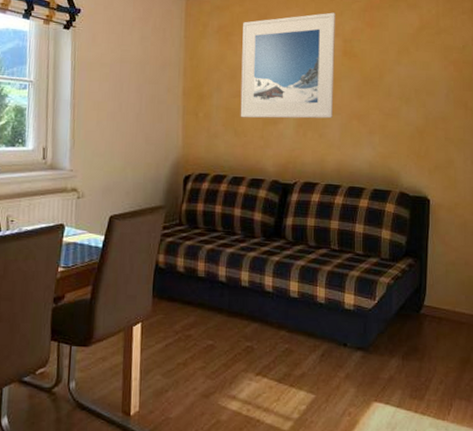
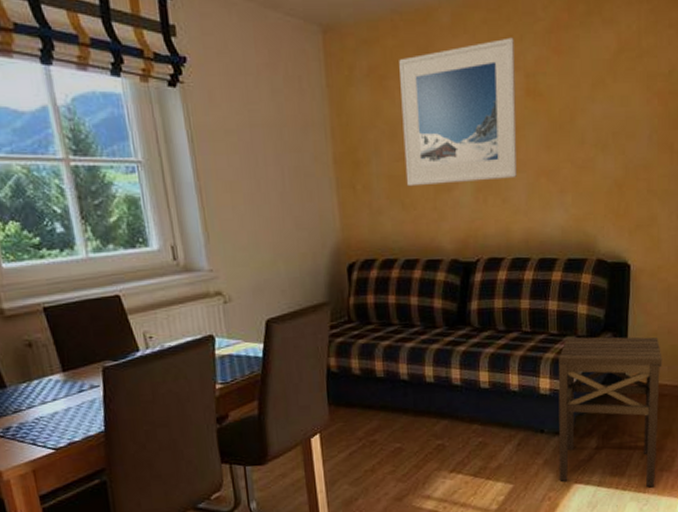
side table: none [360,258,460,416] -> present [558,337,662,488]

